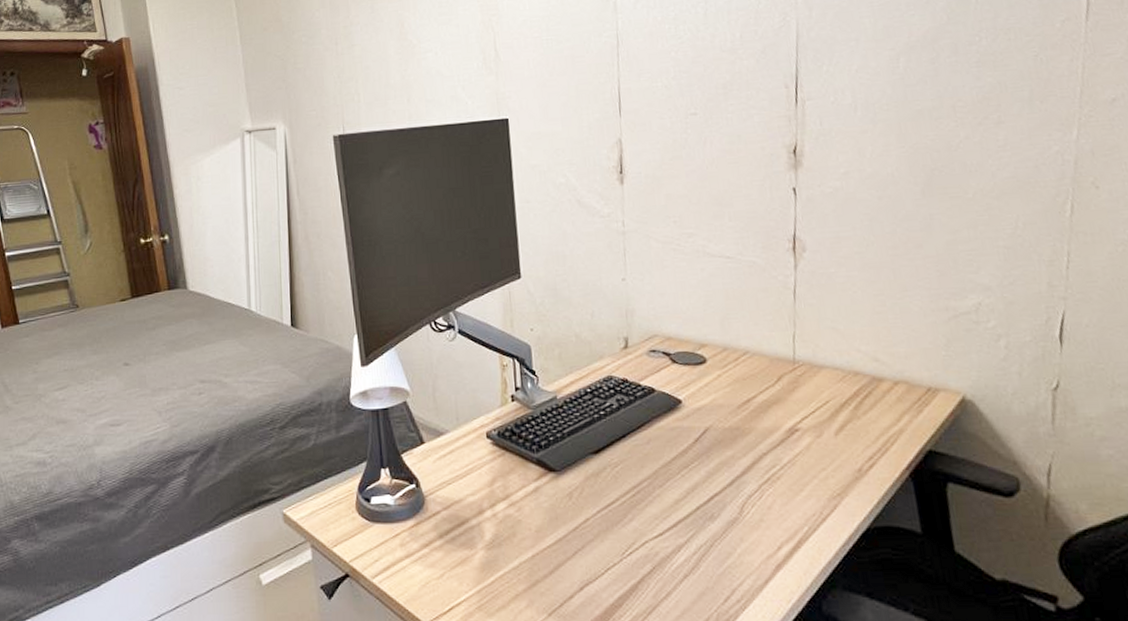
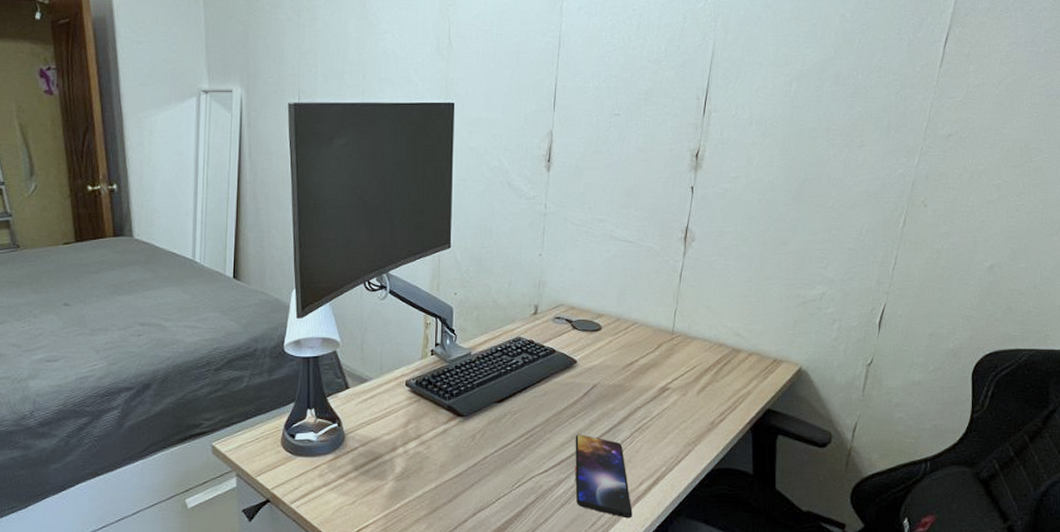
smartphone: none [691,488,774,592] -> present [575,434,633,519]

